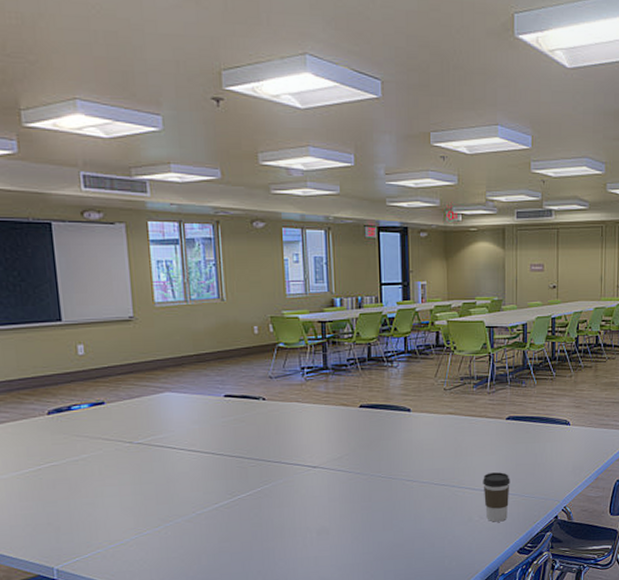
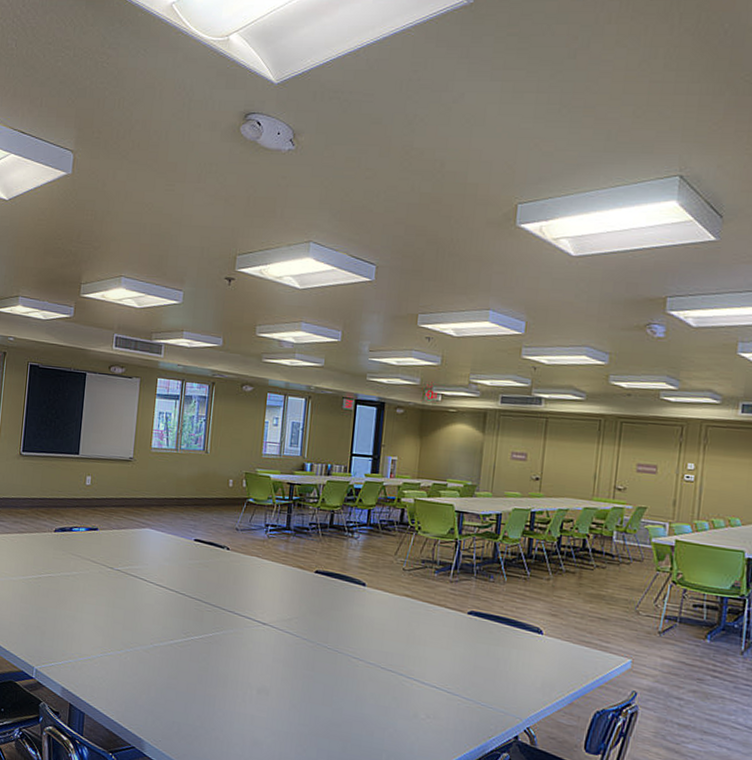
coffee cup: present [483,472,510,522] -> none [433,668,466,727]

